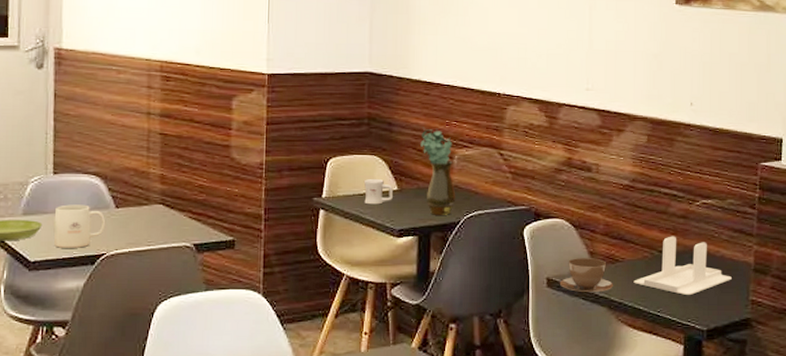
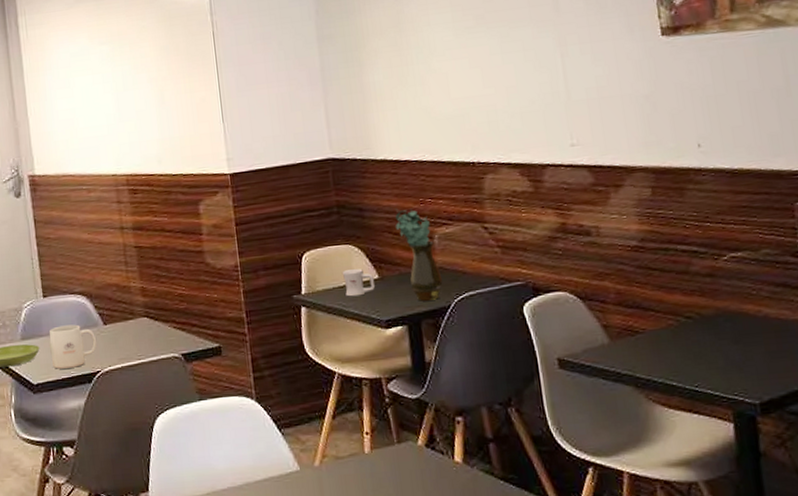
teacup: present [559,258,614,293] -> none [572,331,638,372]
napkin holder: present [634,236,732,296] -> none [660,298,782,366]

